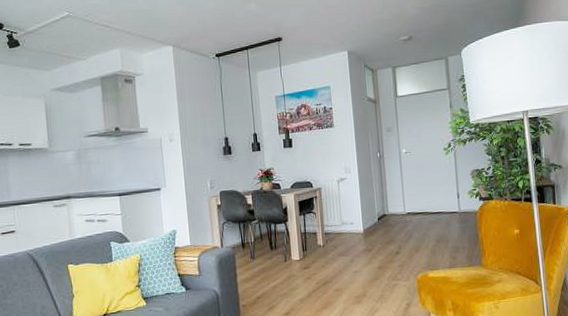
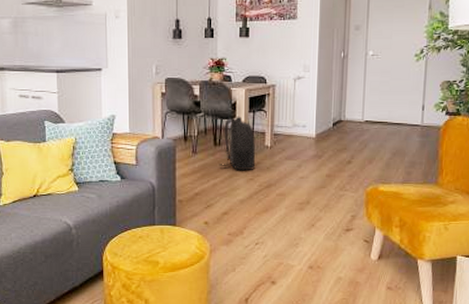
backpack: none [278,219,311,272] -> present [220,116,256,171]

